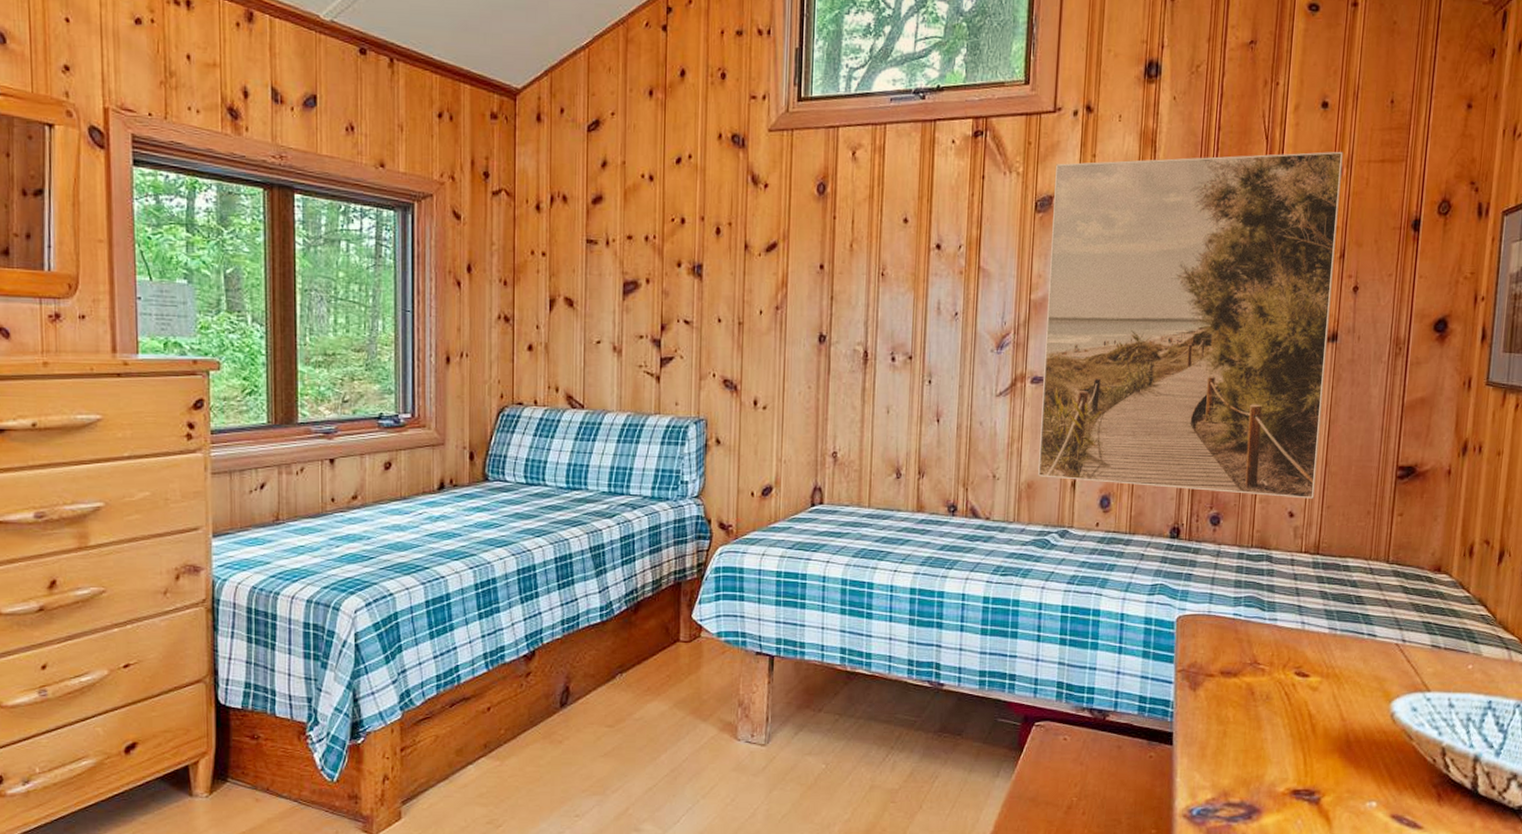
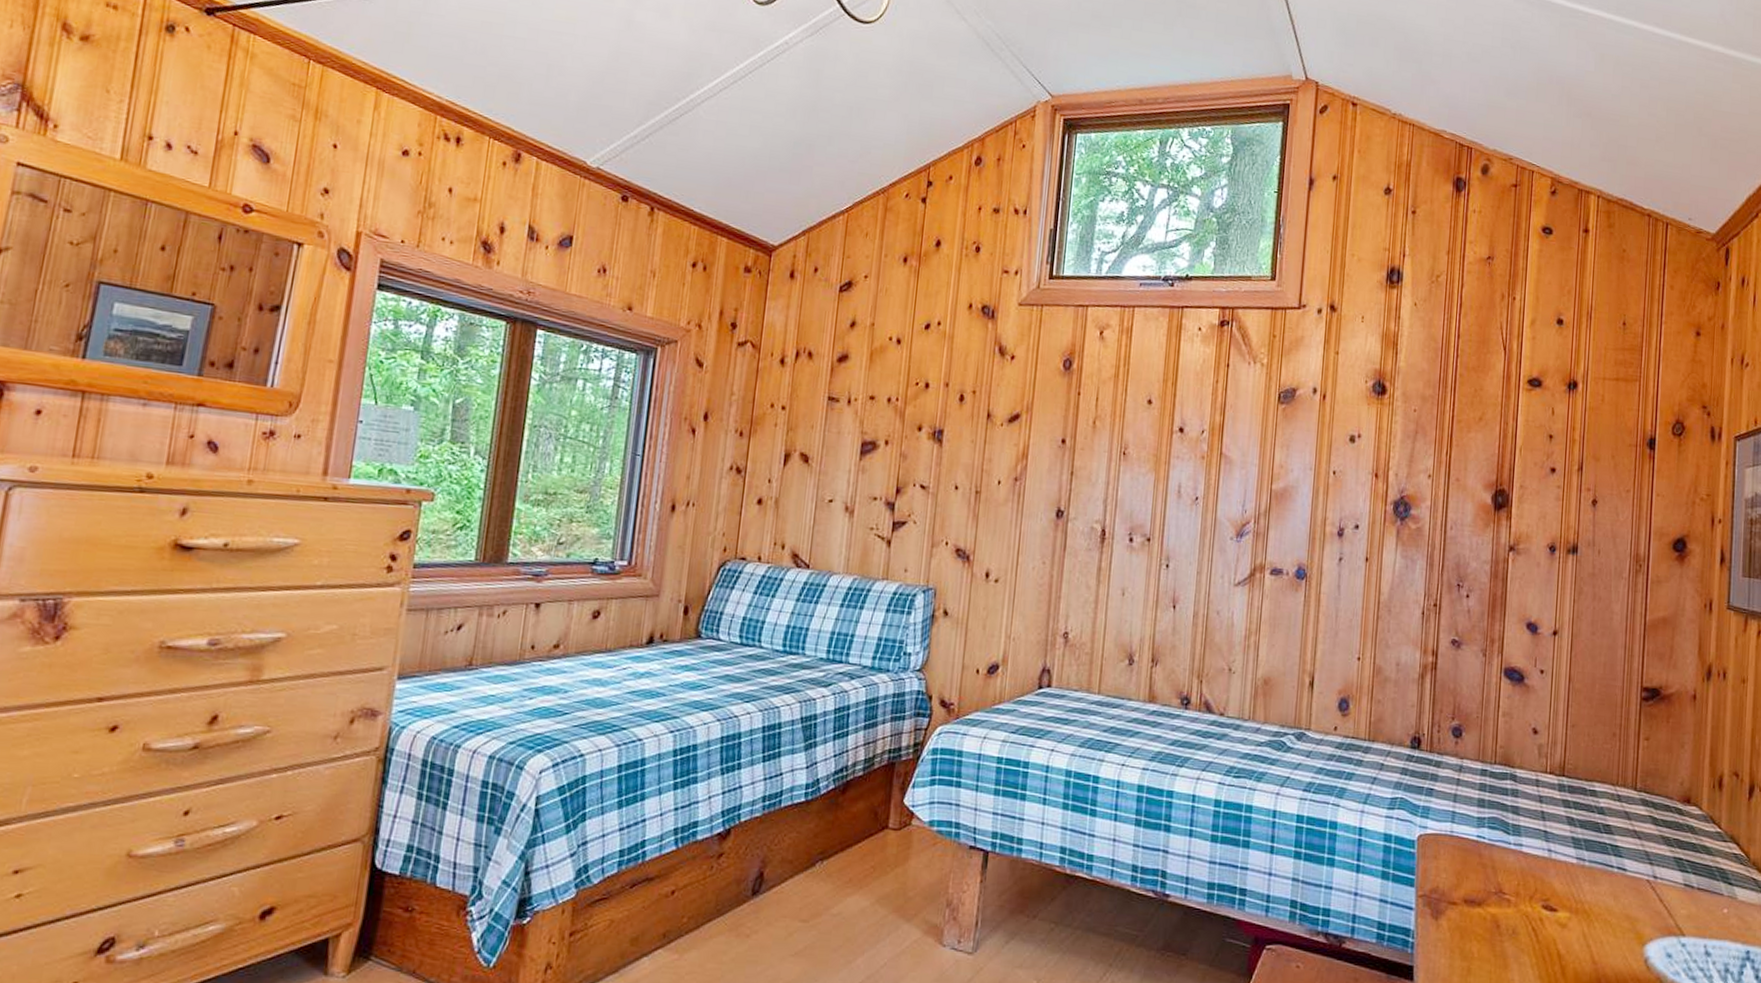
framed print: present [1038,151,1343,499] -> none [1275,358,1579,716]

